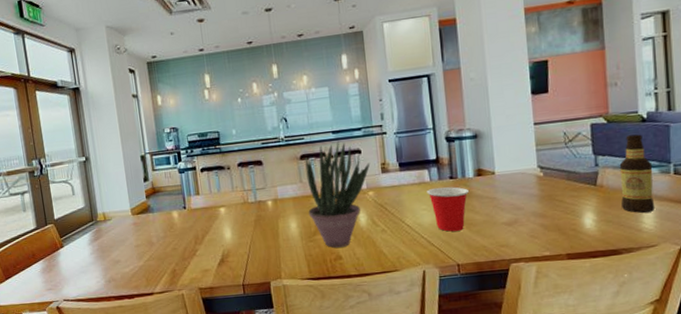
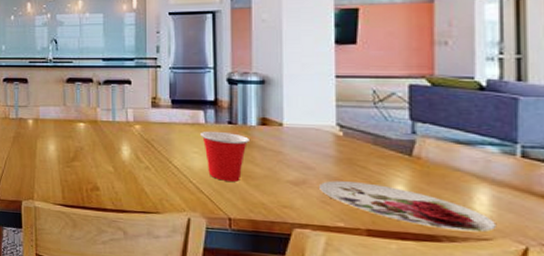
potted plant: present [305,141,370,248] -> none [69,69,140,178]
plate: none [528,214,660,244] -> present [319,180,497,232]
bottle: present [619,134,655,213] -> none [444,103,492,198]

